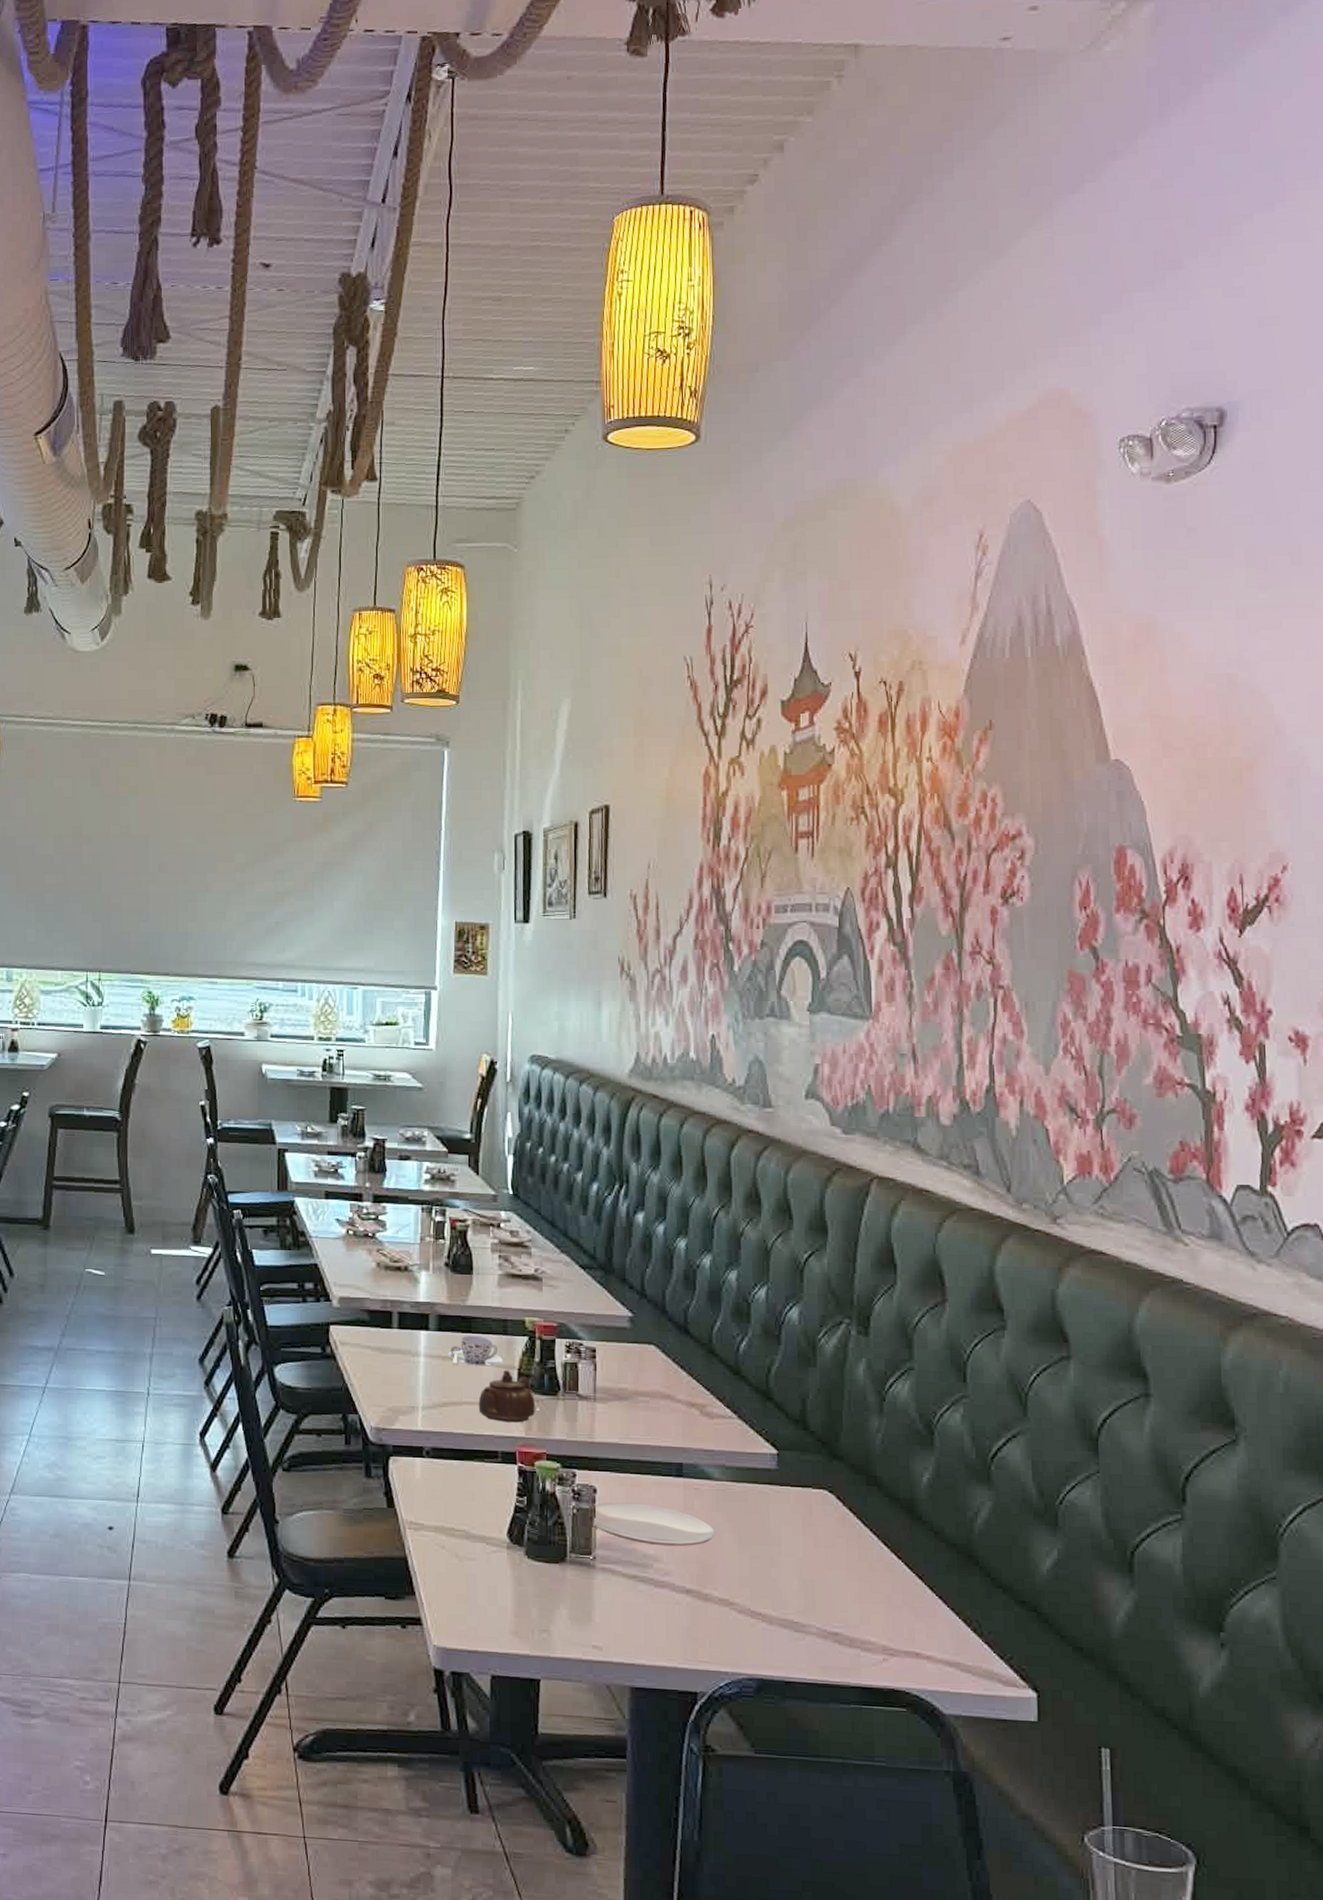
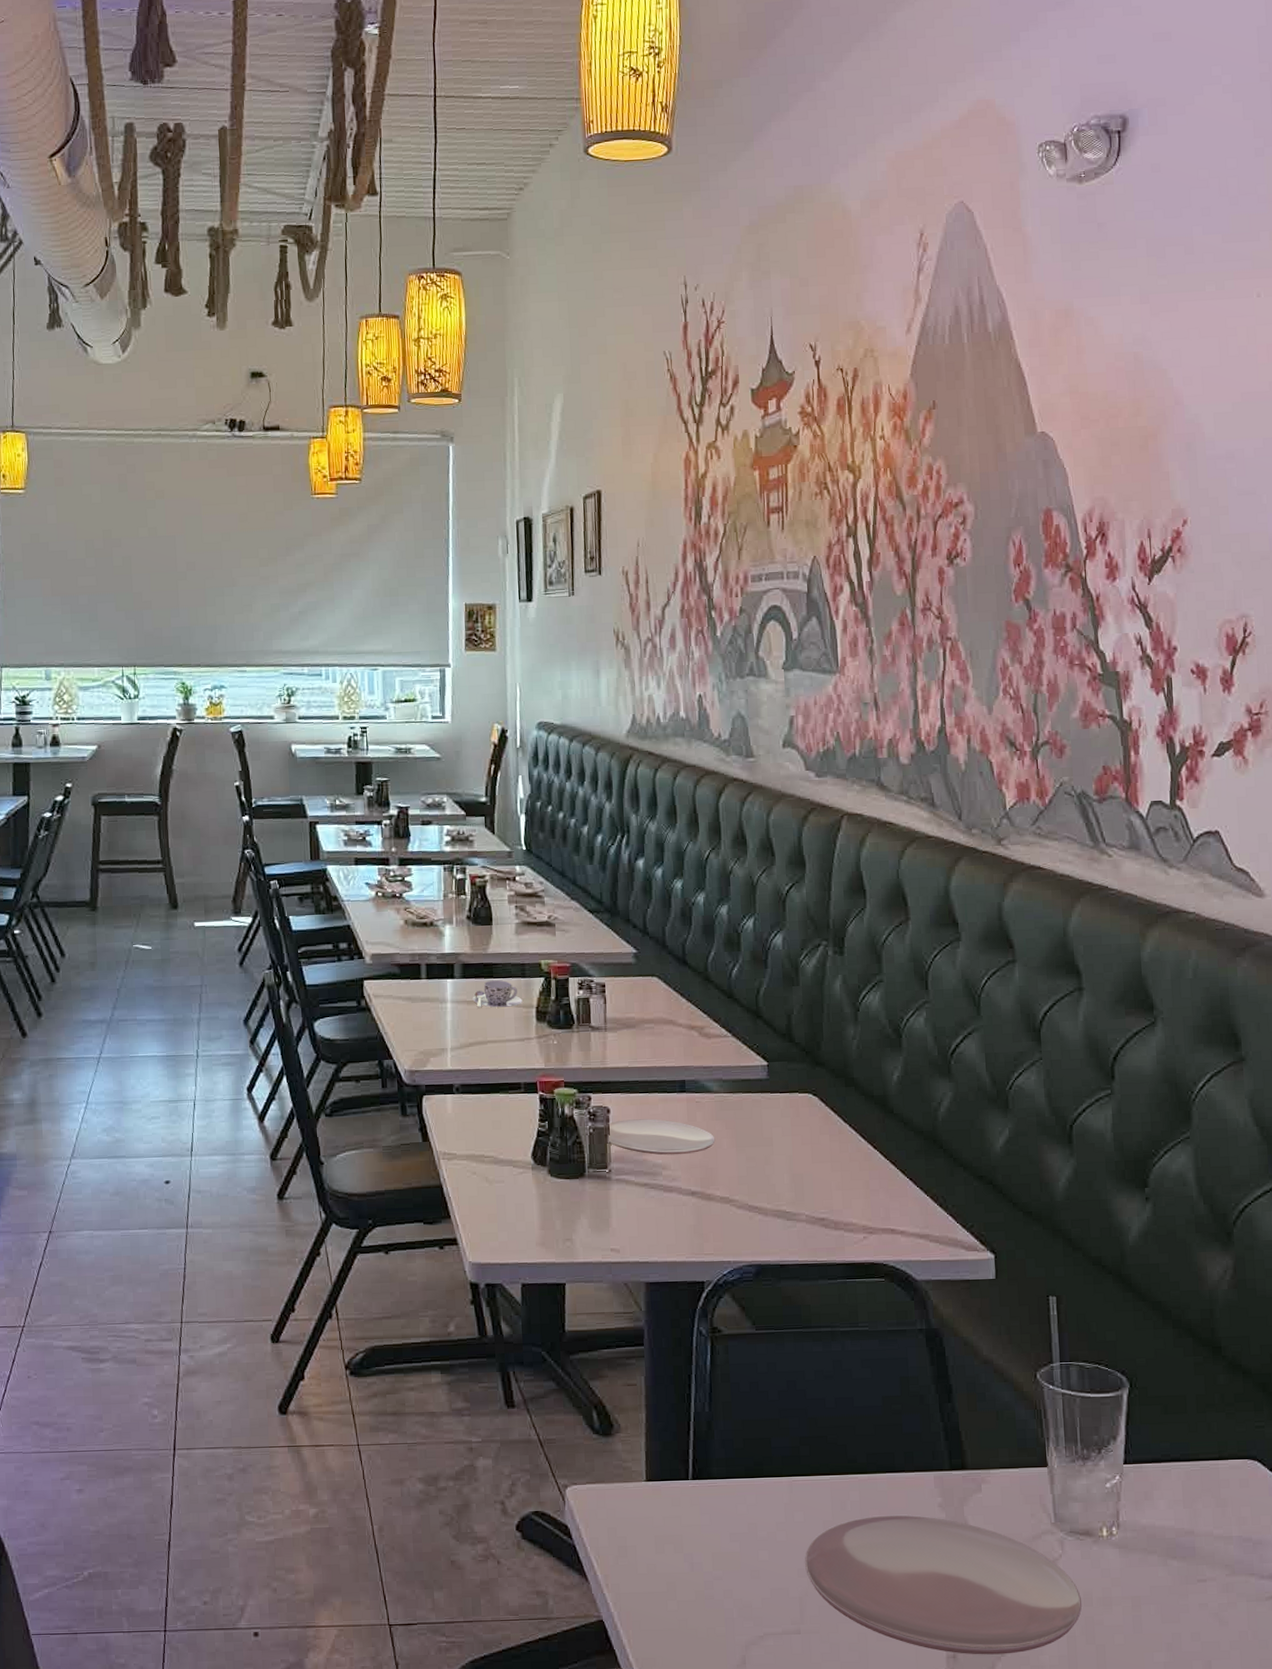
teapot: present [478,1369,535,1423] -> none [501,1009,553,1056]

